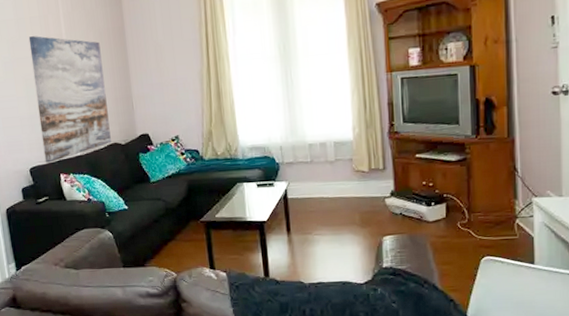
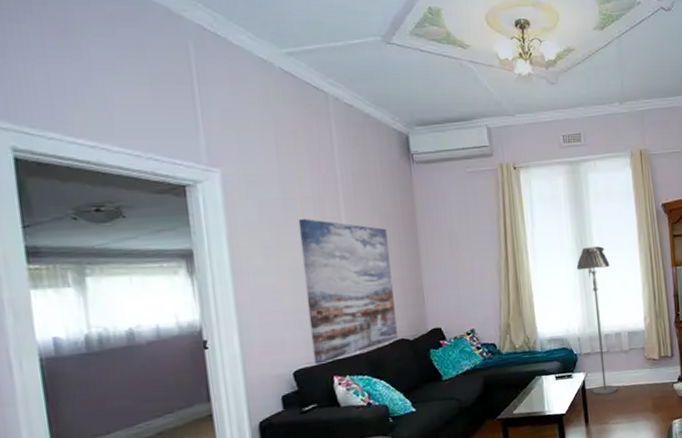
floor lamp: none [279,52,323,205] -> present [576,246,619,395]

